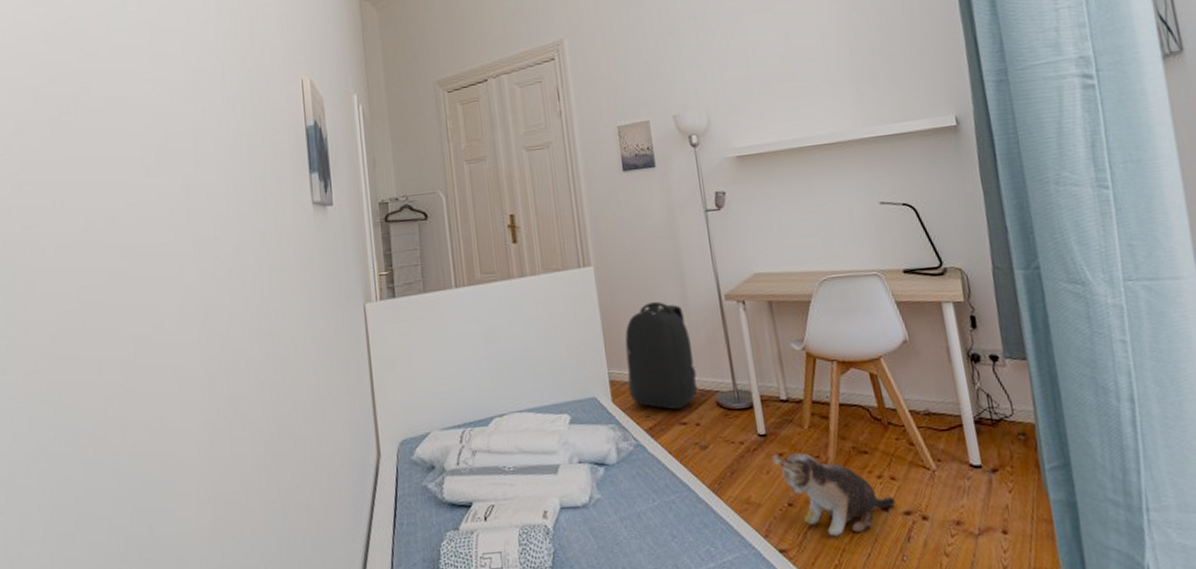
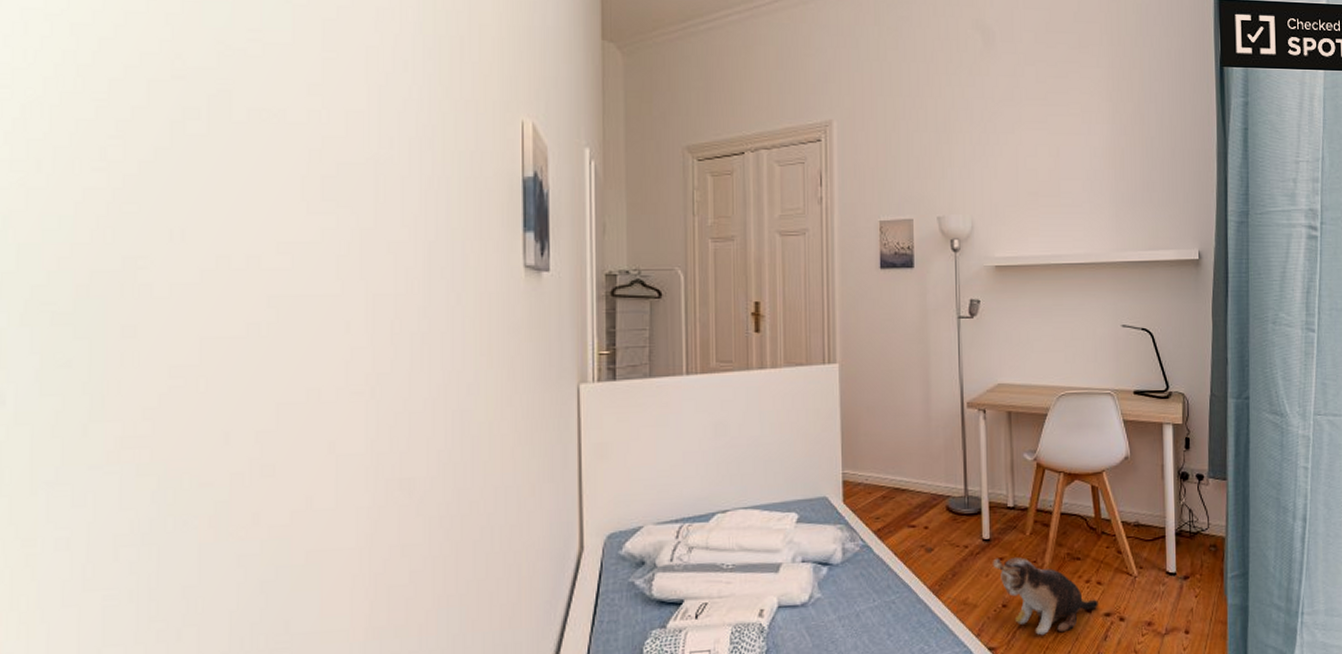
backpack: present [625,301,698,410] -> none [861,404,930,513]

